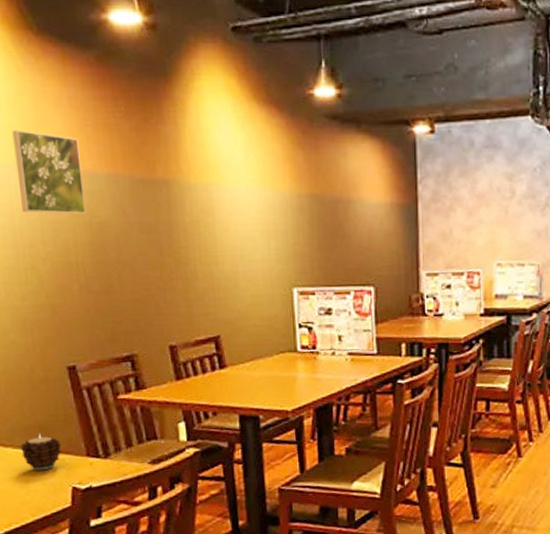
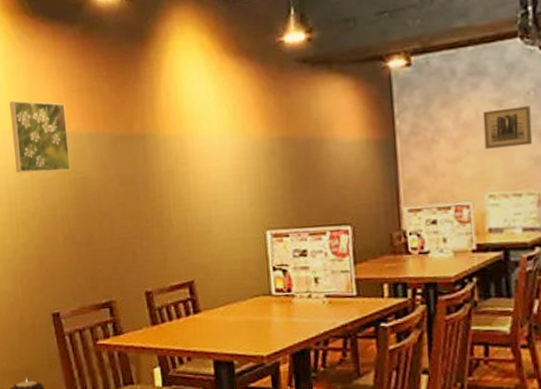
wall art: none [495,182,536,220] -> present [482,106,533,149]

